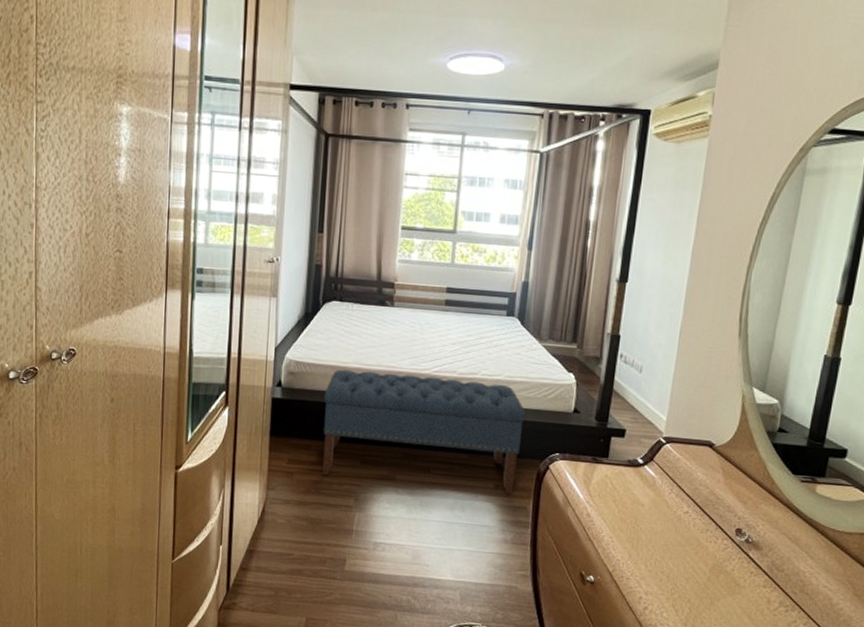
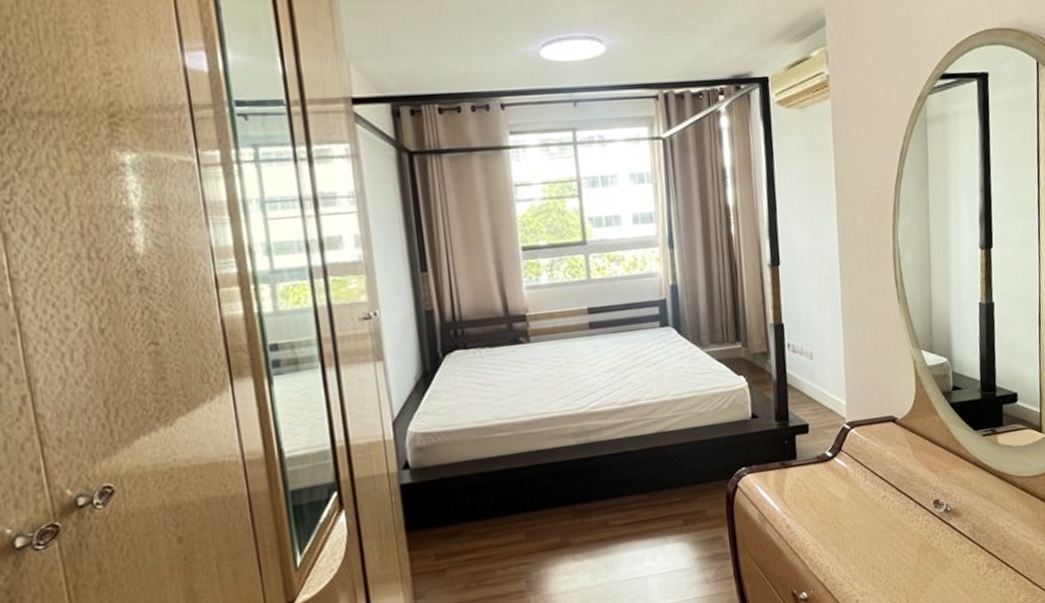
bench: present [321,369,526,494] -> none [465,405,704,563]

